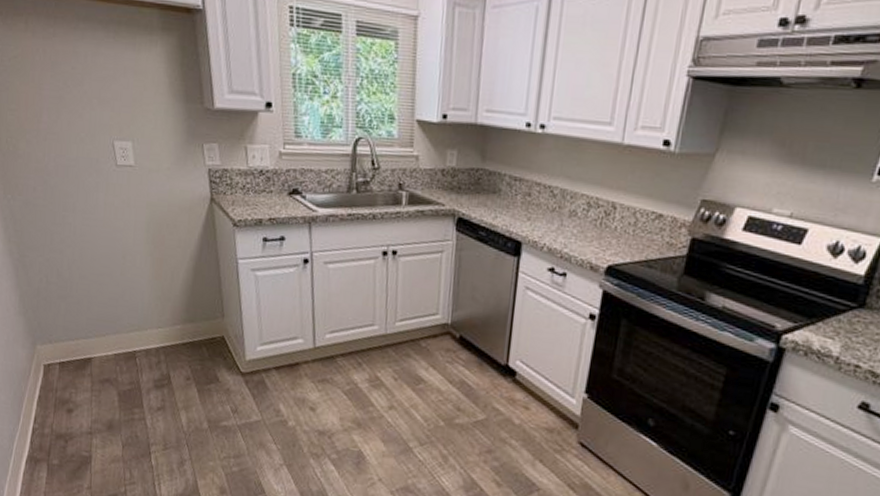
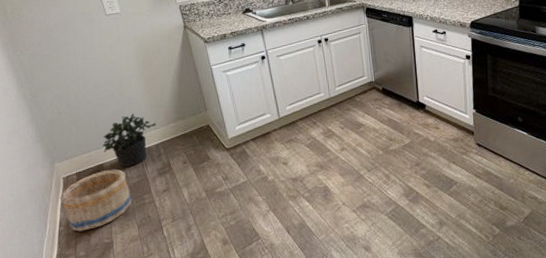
basket: none [37,367,120,436] -> present [59,169,132,232]
potted plant: none [93,302,160,369] -> present [102,114,157,167]

